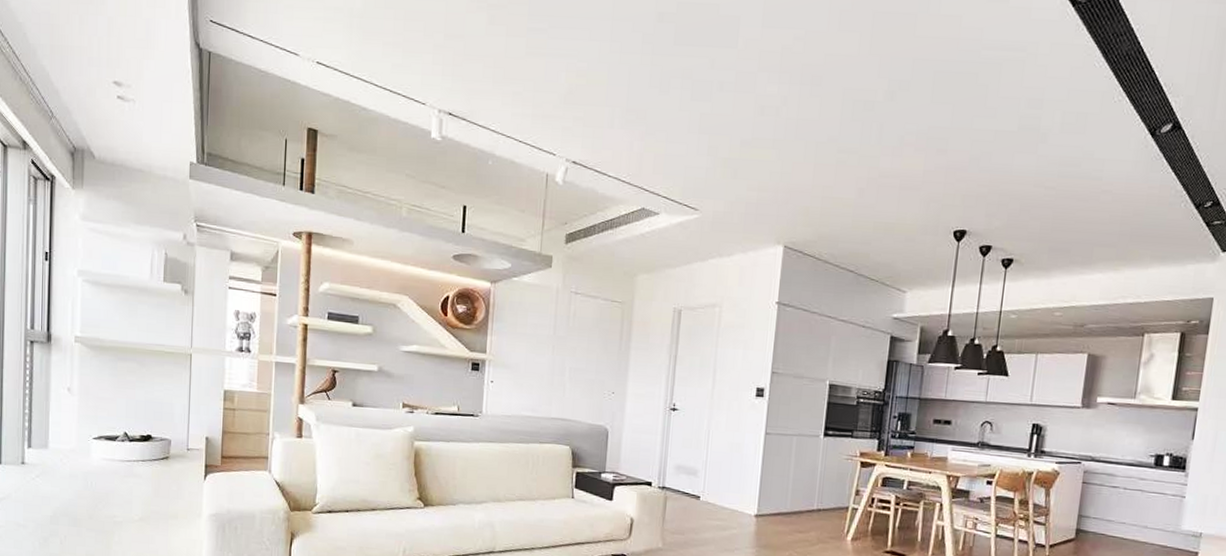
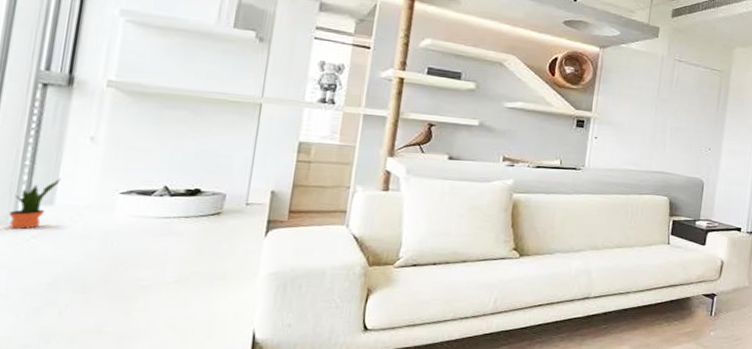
potted plant: none [18,424,51,469] -> present [8,178,61,229]

